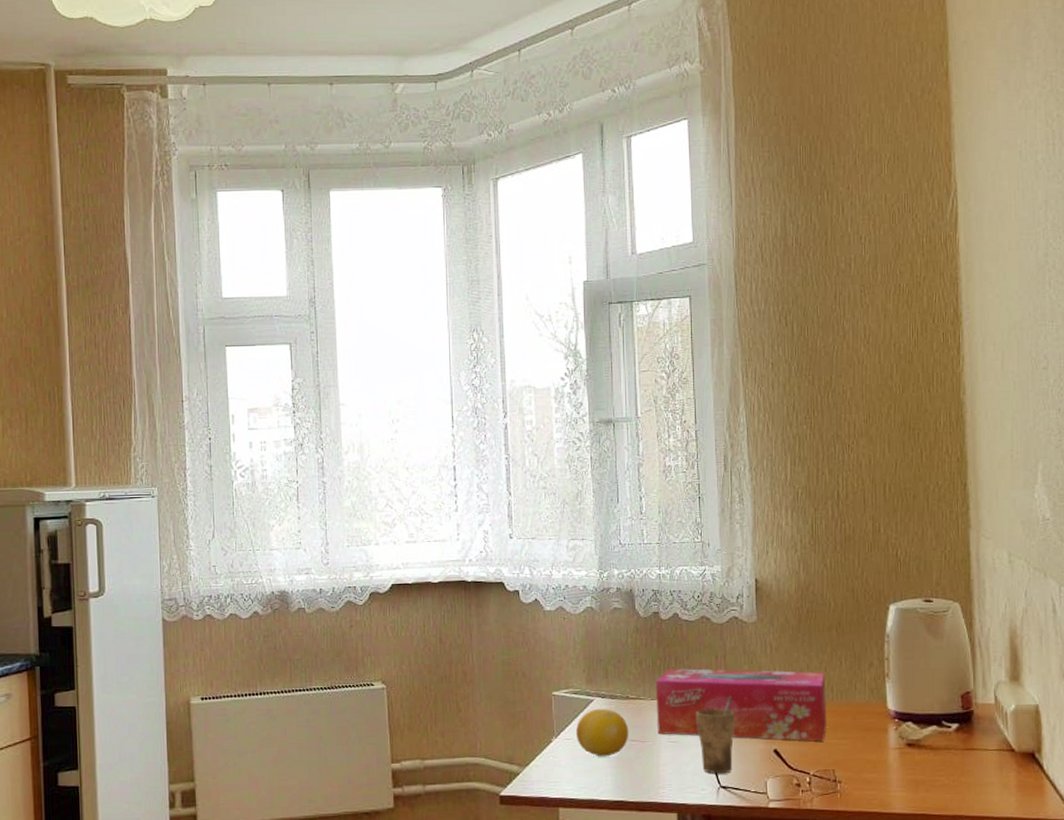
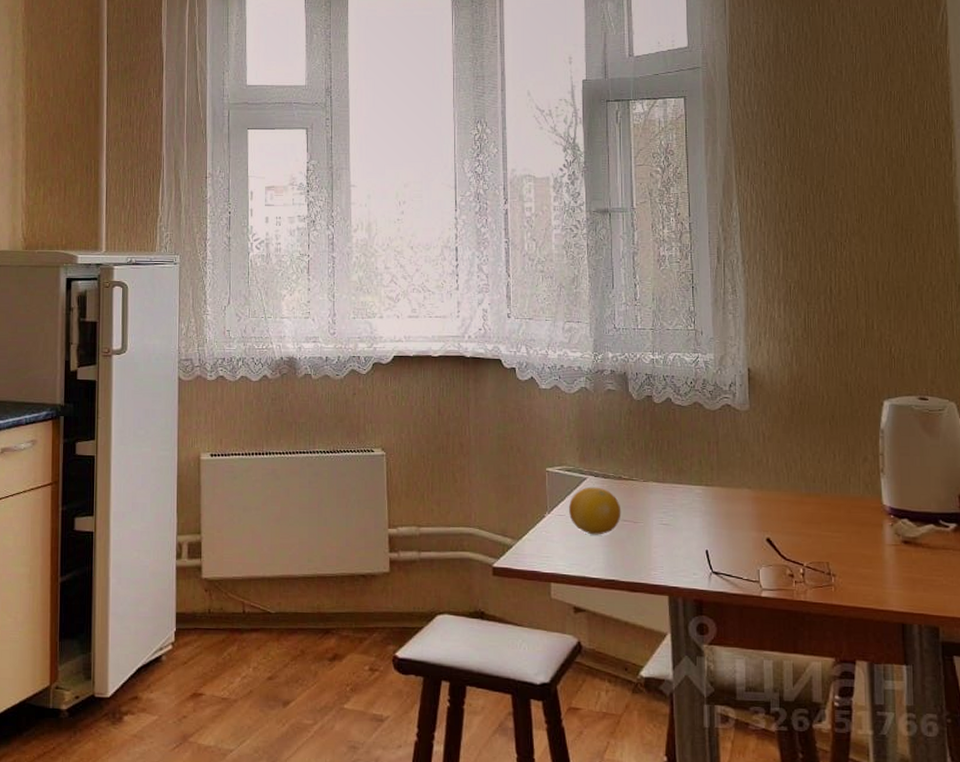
tissue box: present [655,668,826,742] -> none [648,452,820,533]
cup: present [695,695,735,774] -> none [687,482,727,560]

